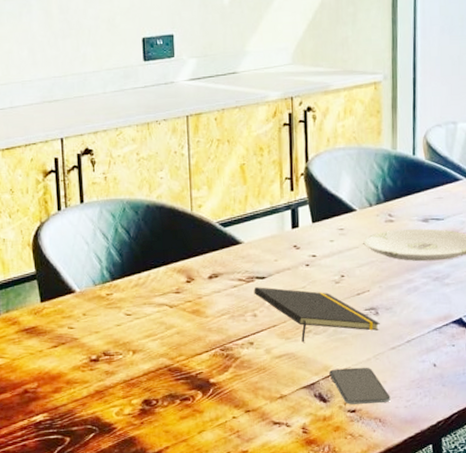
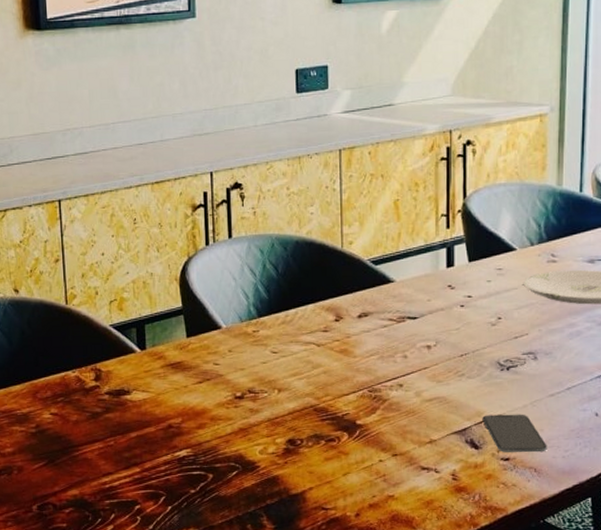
notepad: present [253,287,380,342] -> none [404,327,538,386]

